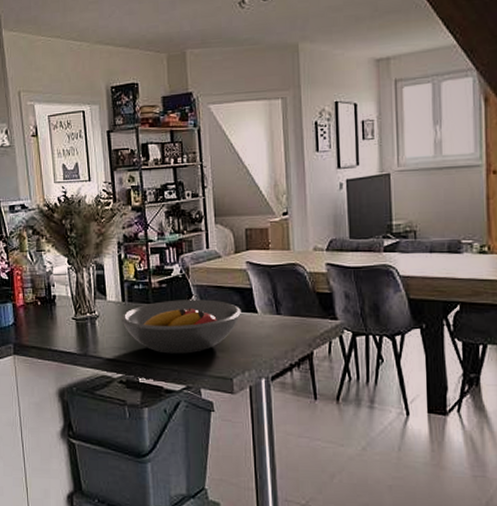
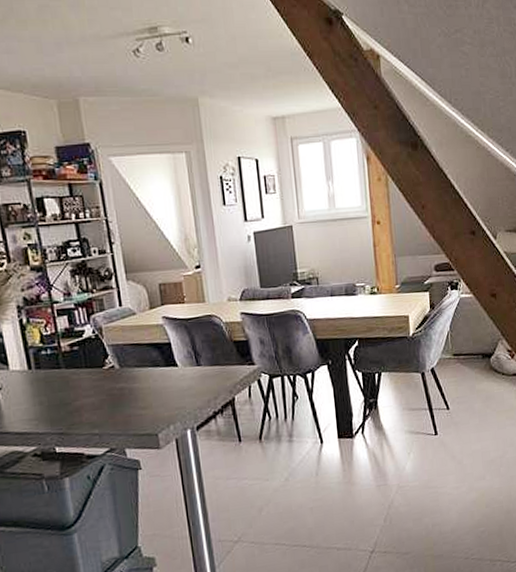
fruit bowl: present [120,299,241,354] -> none [28,358,161,419]

